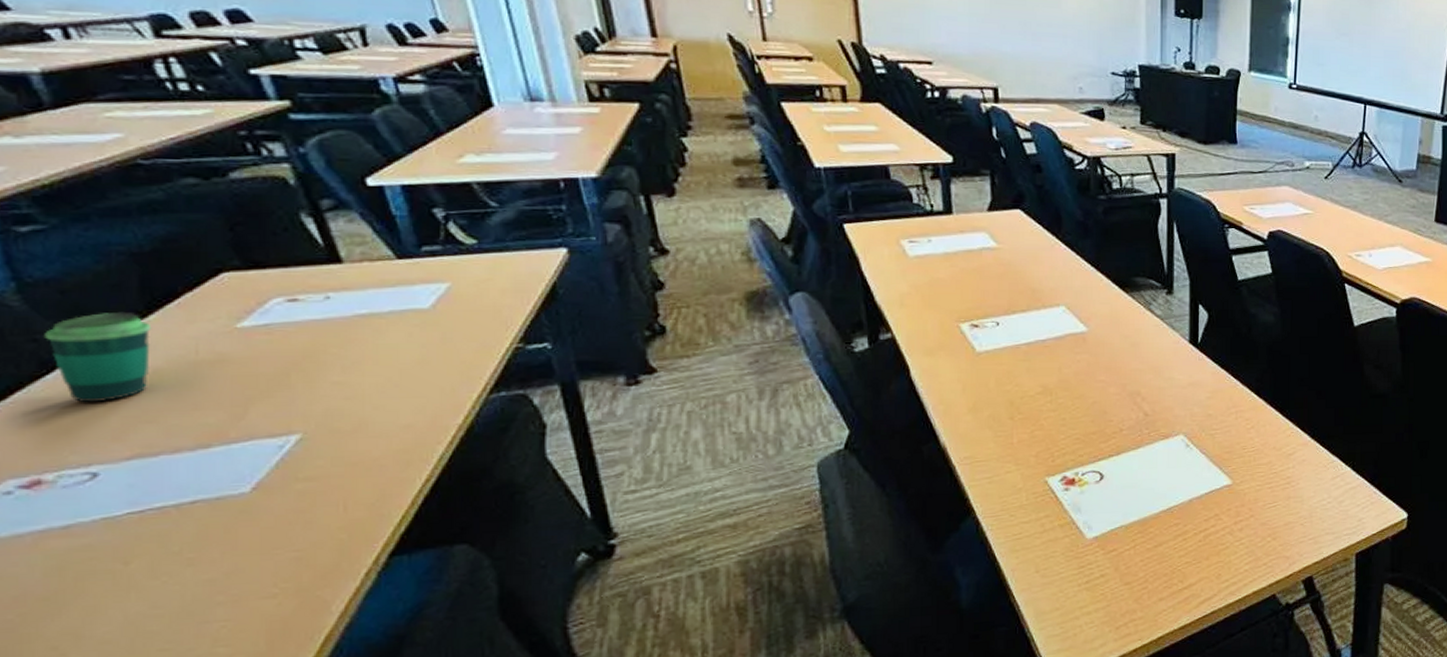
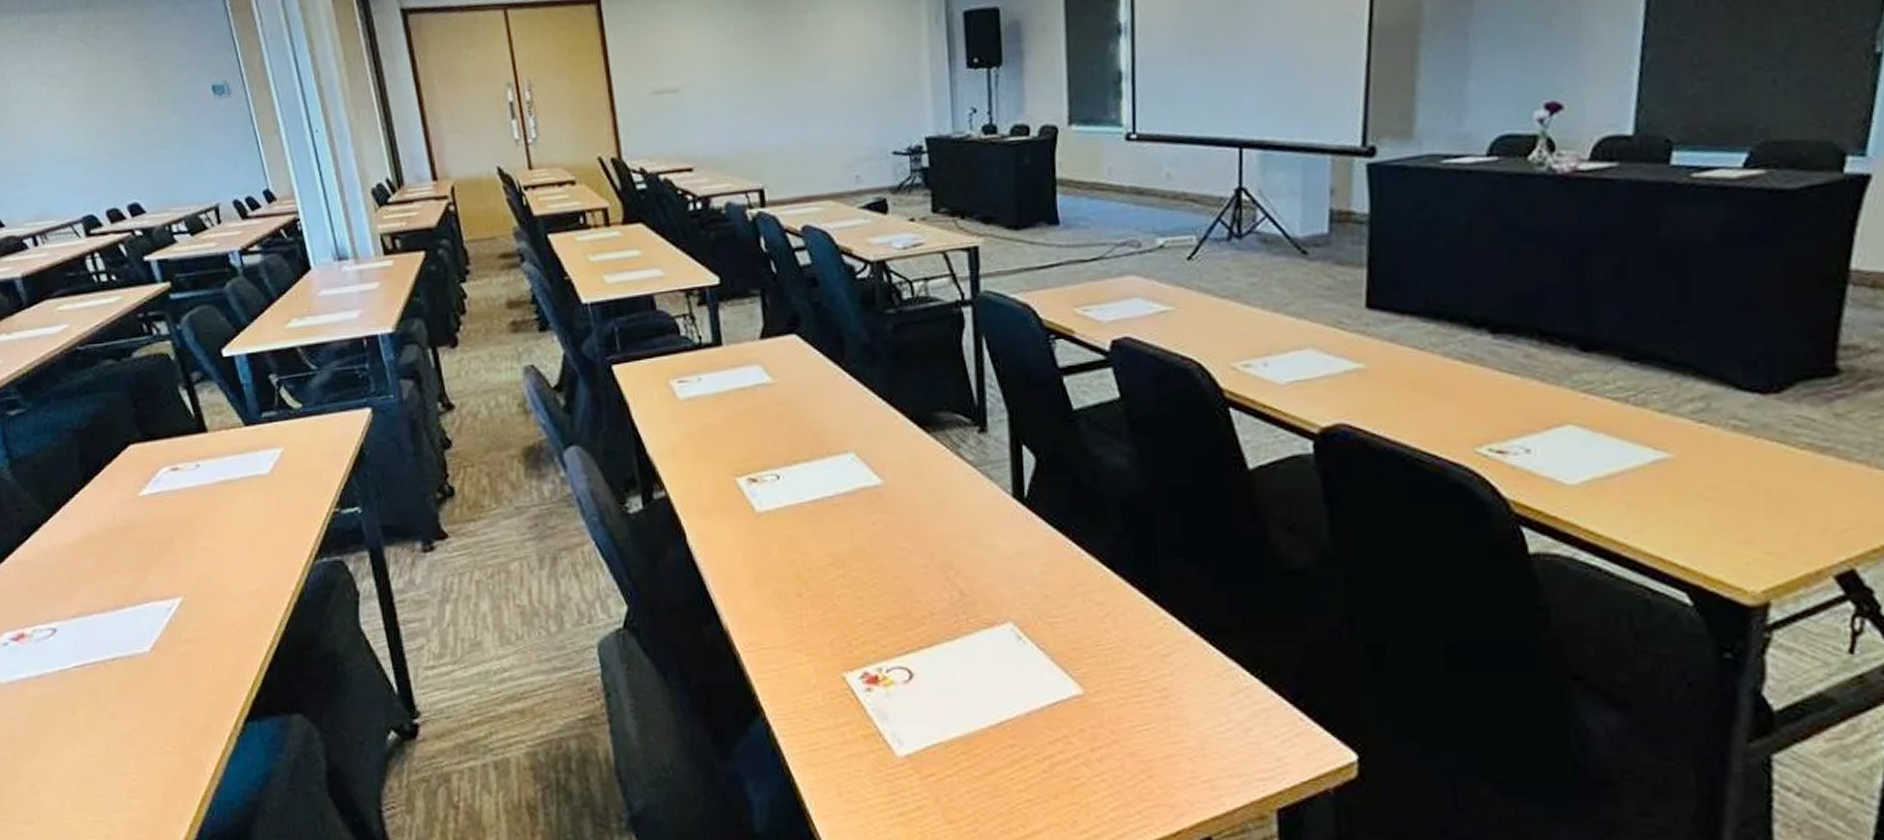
cup: present [45,311,152,403] -> none [25,483,87,566]

